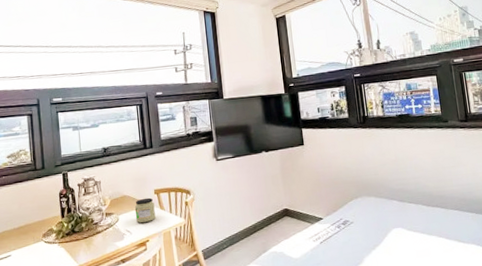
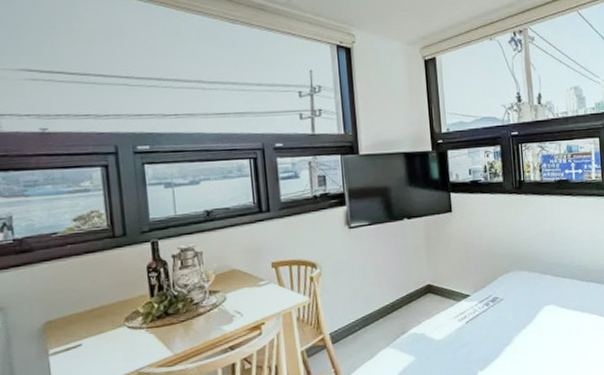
jar: present [134,197,156,223] -> none [246,272,273,303]

